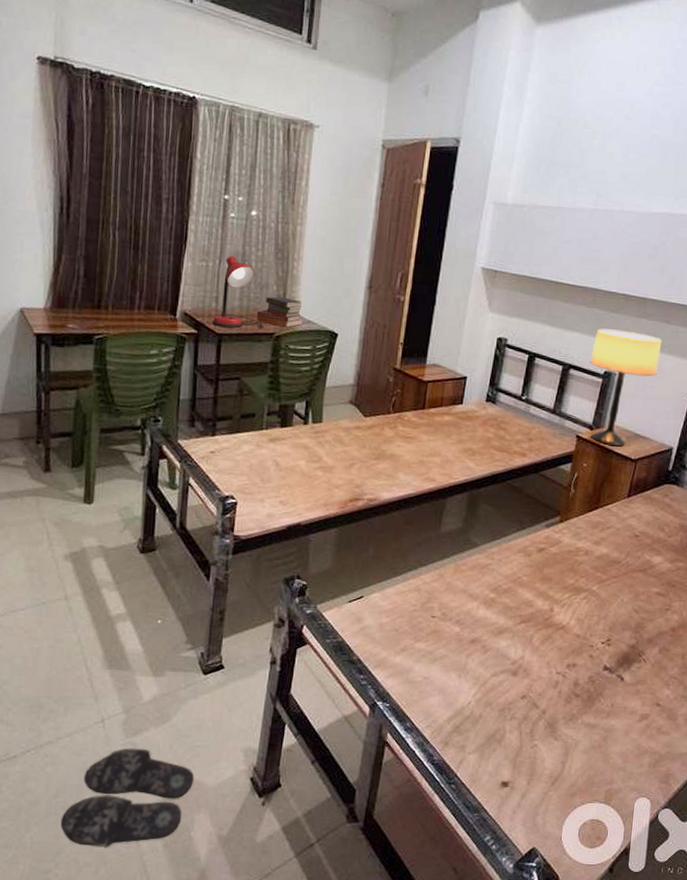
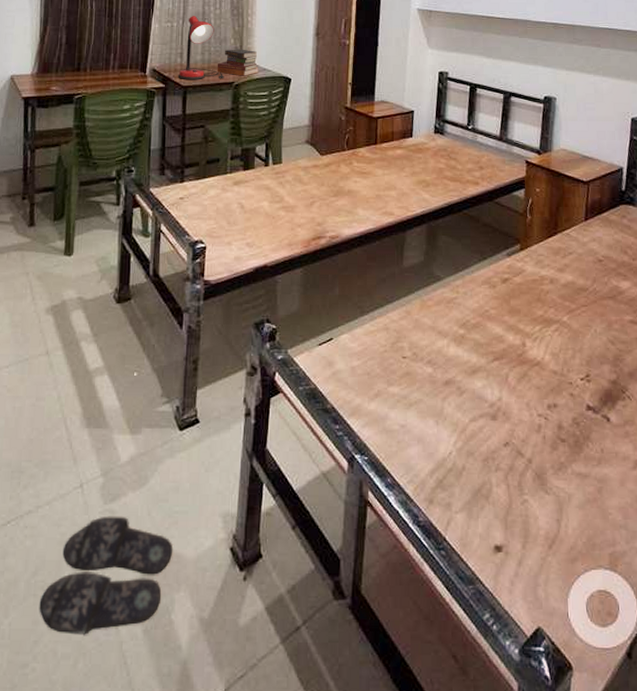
table lamp: present [590,328,663,447] -> none [529,56,596,170]

